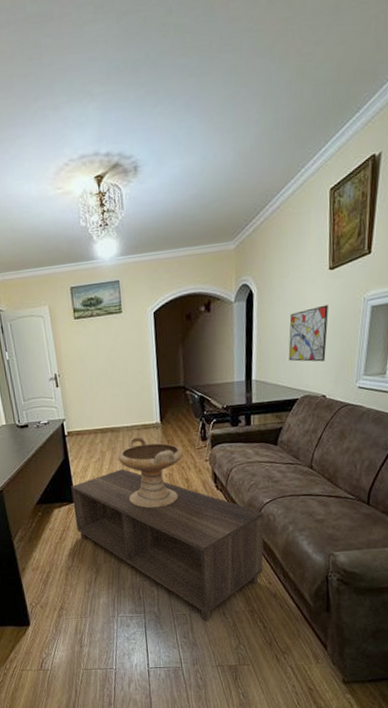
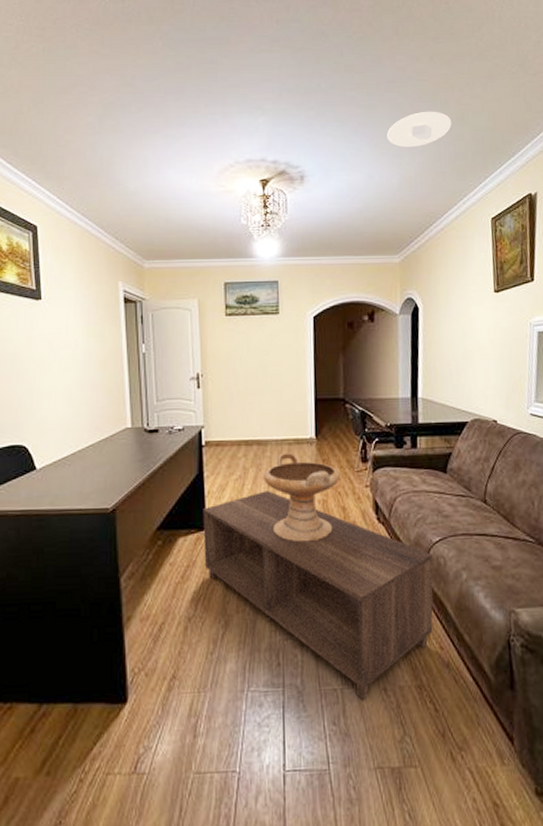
recessed light: none [220,68,291,119] -> present [386,111,452,148]
wall art: present [288,304,329,362] -> none [456,326,496,384]

